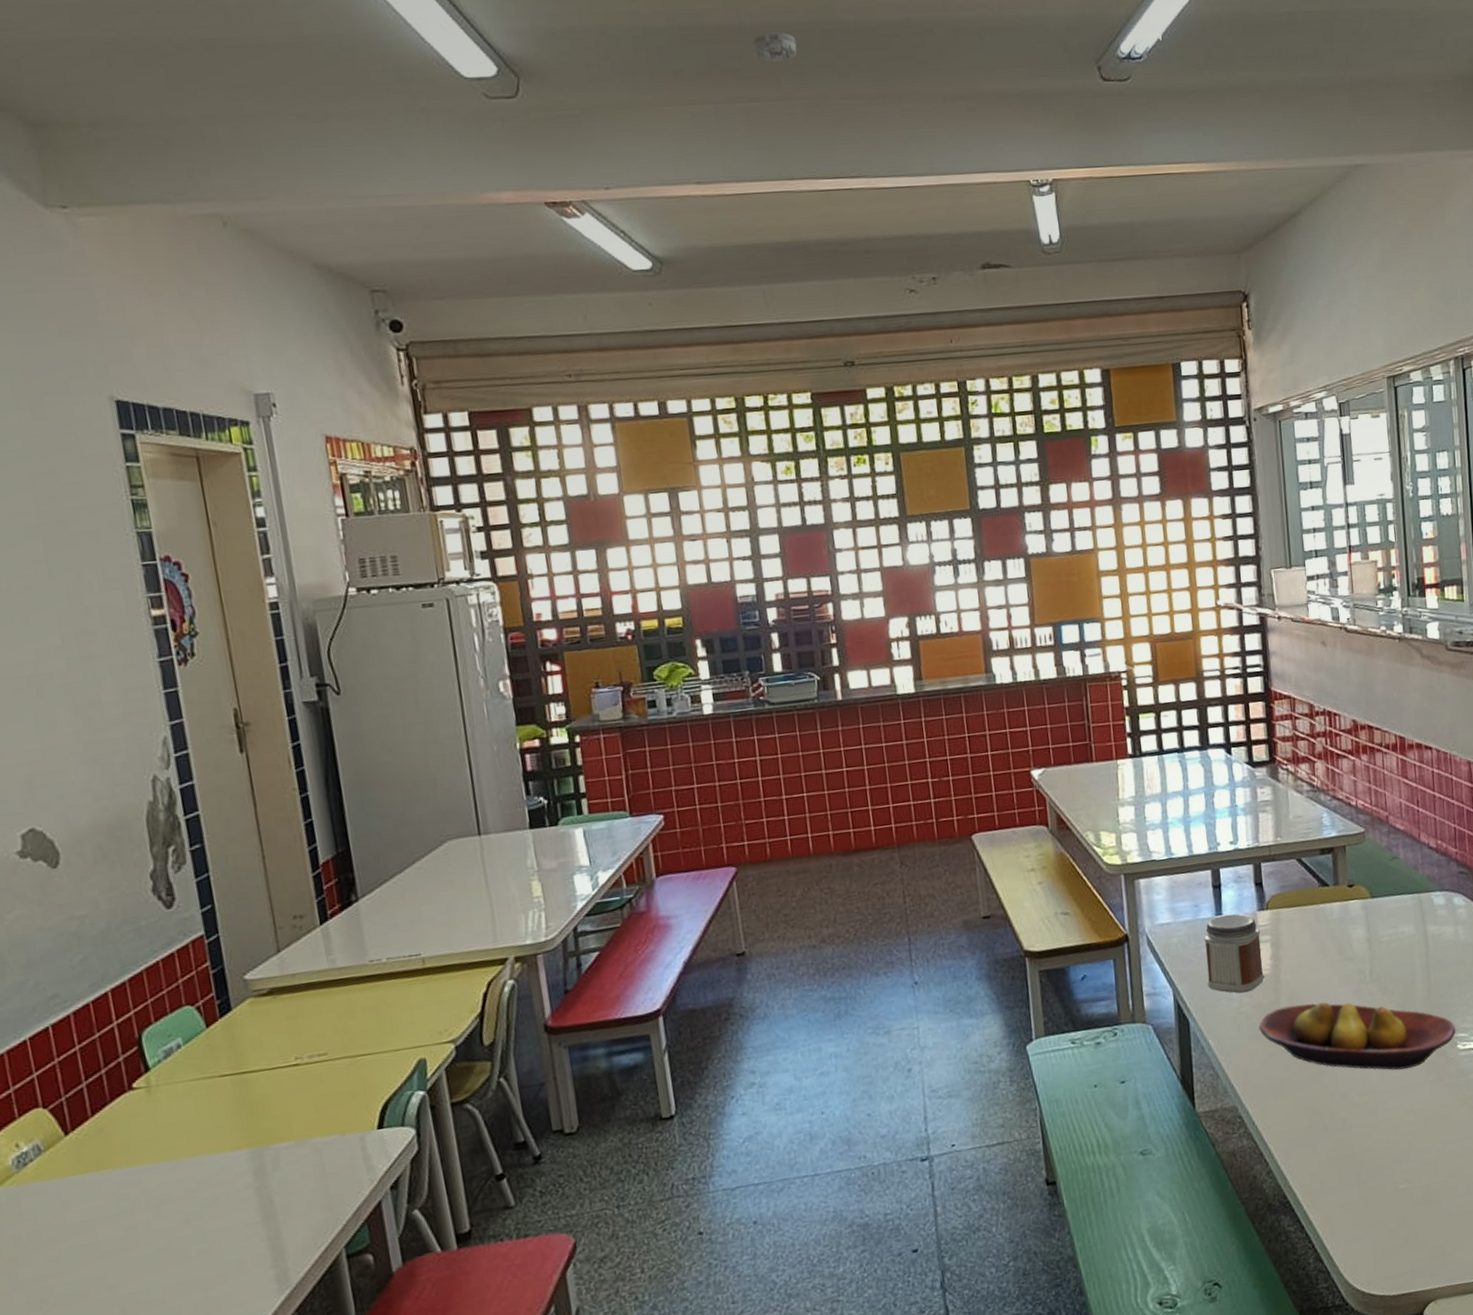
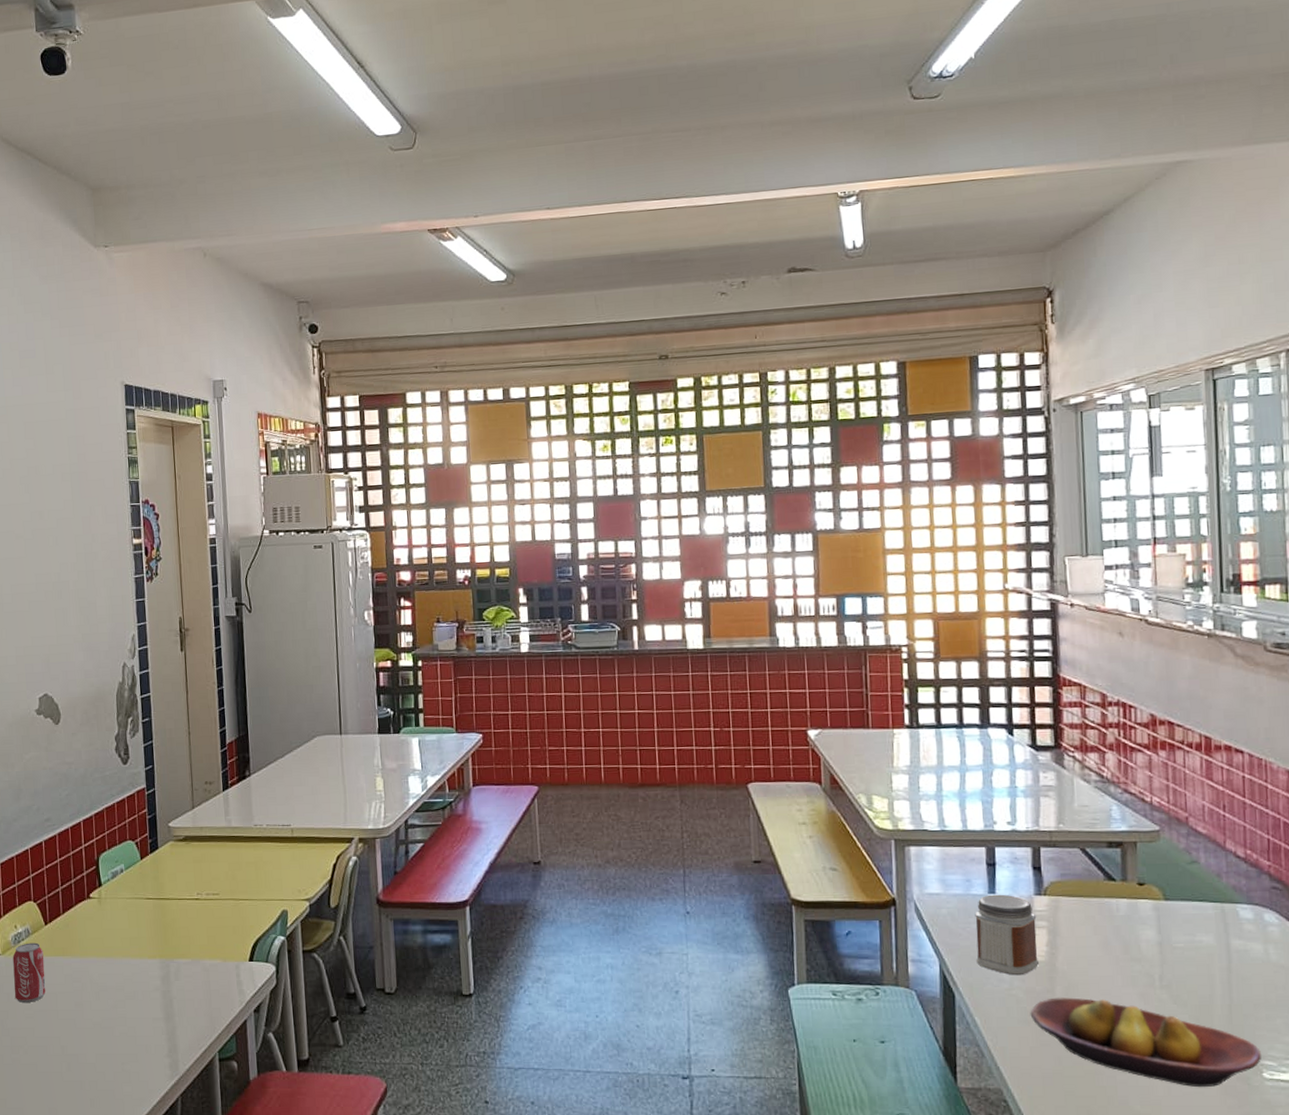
beverage can: none [16,1160,76,1244] -> present [12,942,46,1004]
smoke detector: present [753,32,798,62] -> none [601,80,637,106]

